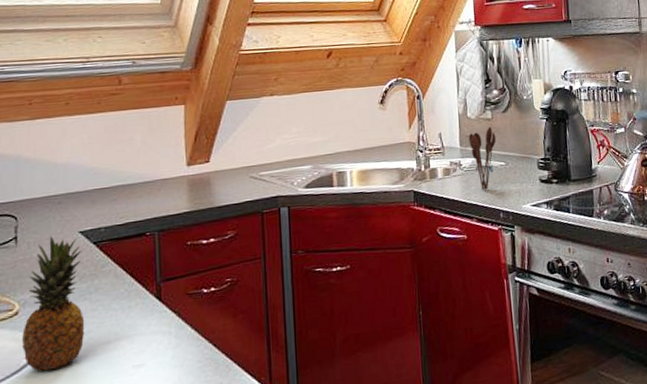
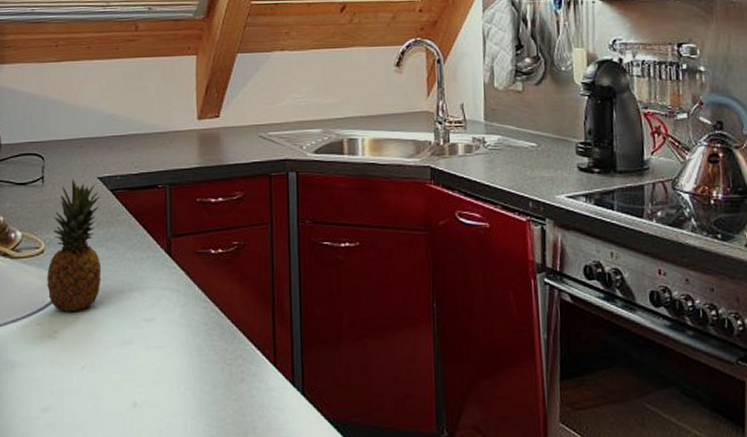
utensil holder: present [468,126,497,191] -> none [494,100,527,174]

